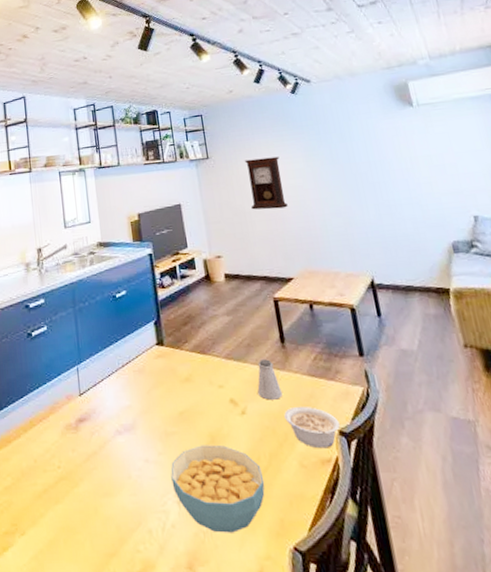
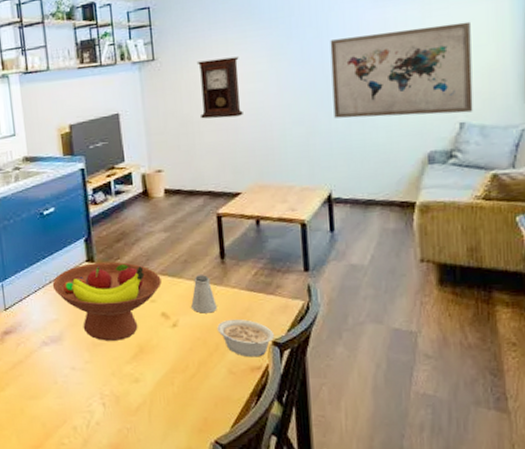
fruit bowl: none [124,345,228,430] -> present [52,261,161,341]
cereal bowl: present [170,445,265,533] -> none [97,354,191,429]
wall art: none [353,131,483,211] -> present [330,21,473,119]

